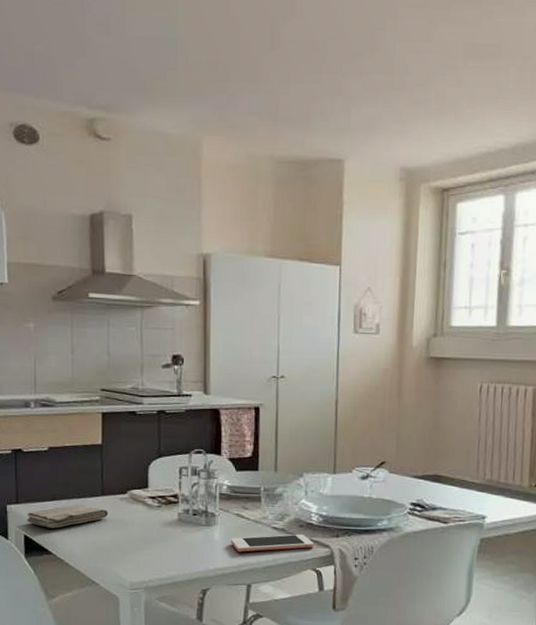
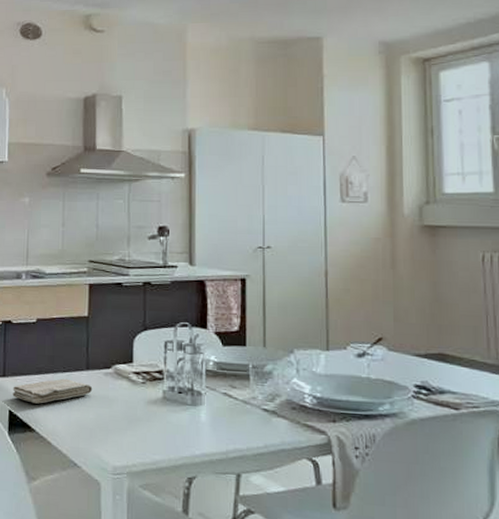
cell phone: present [230,534,314,552] -> none [217,417,309,436]

